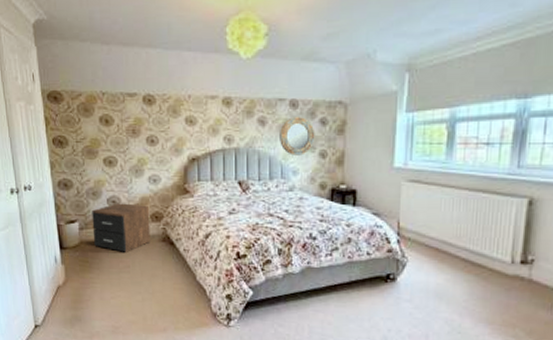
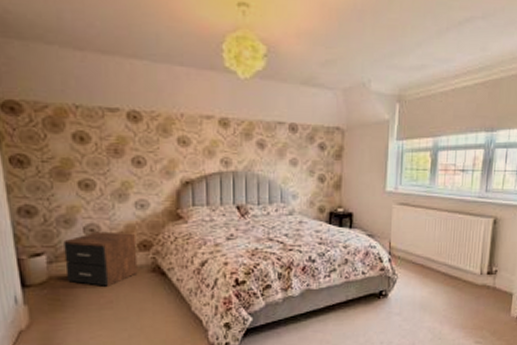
home mirror: present [280,117,315,156] -> none [279,141,314,180]

